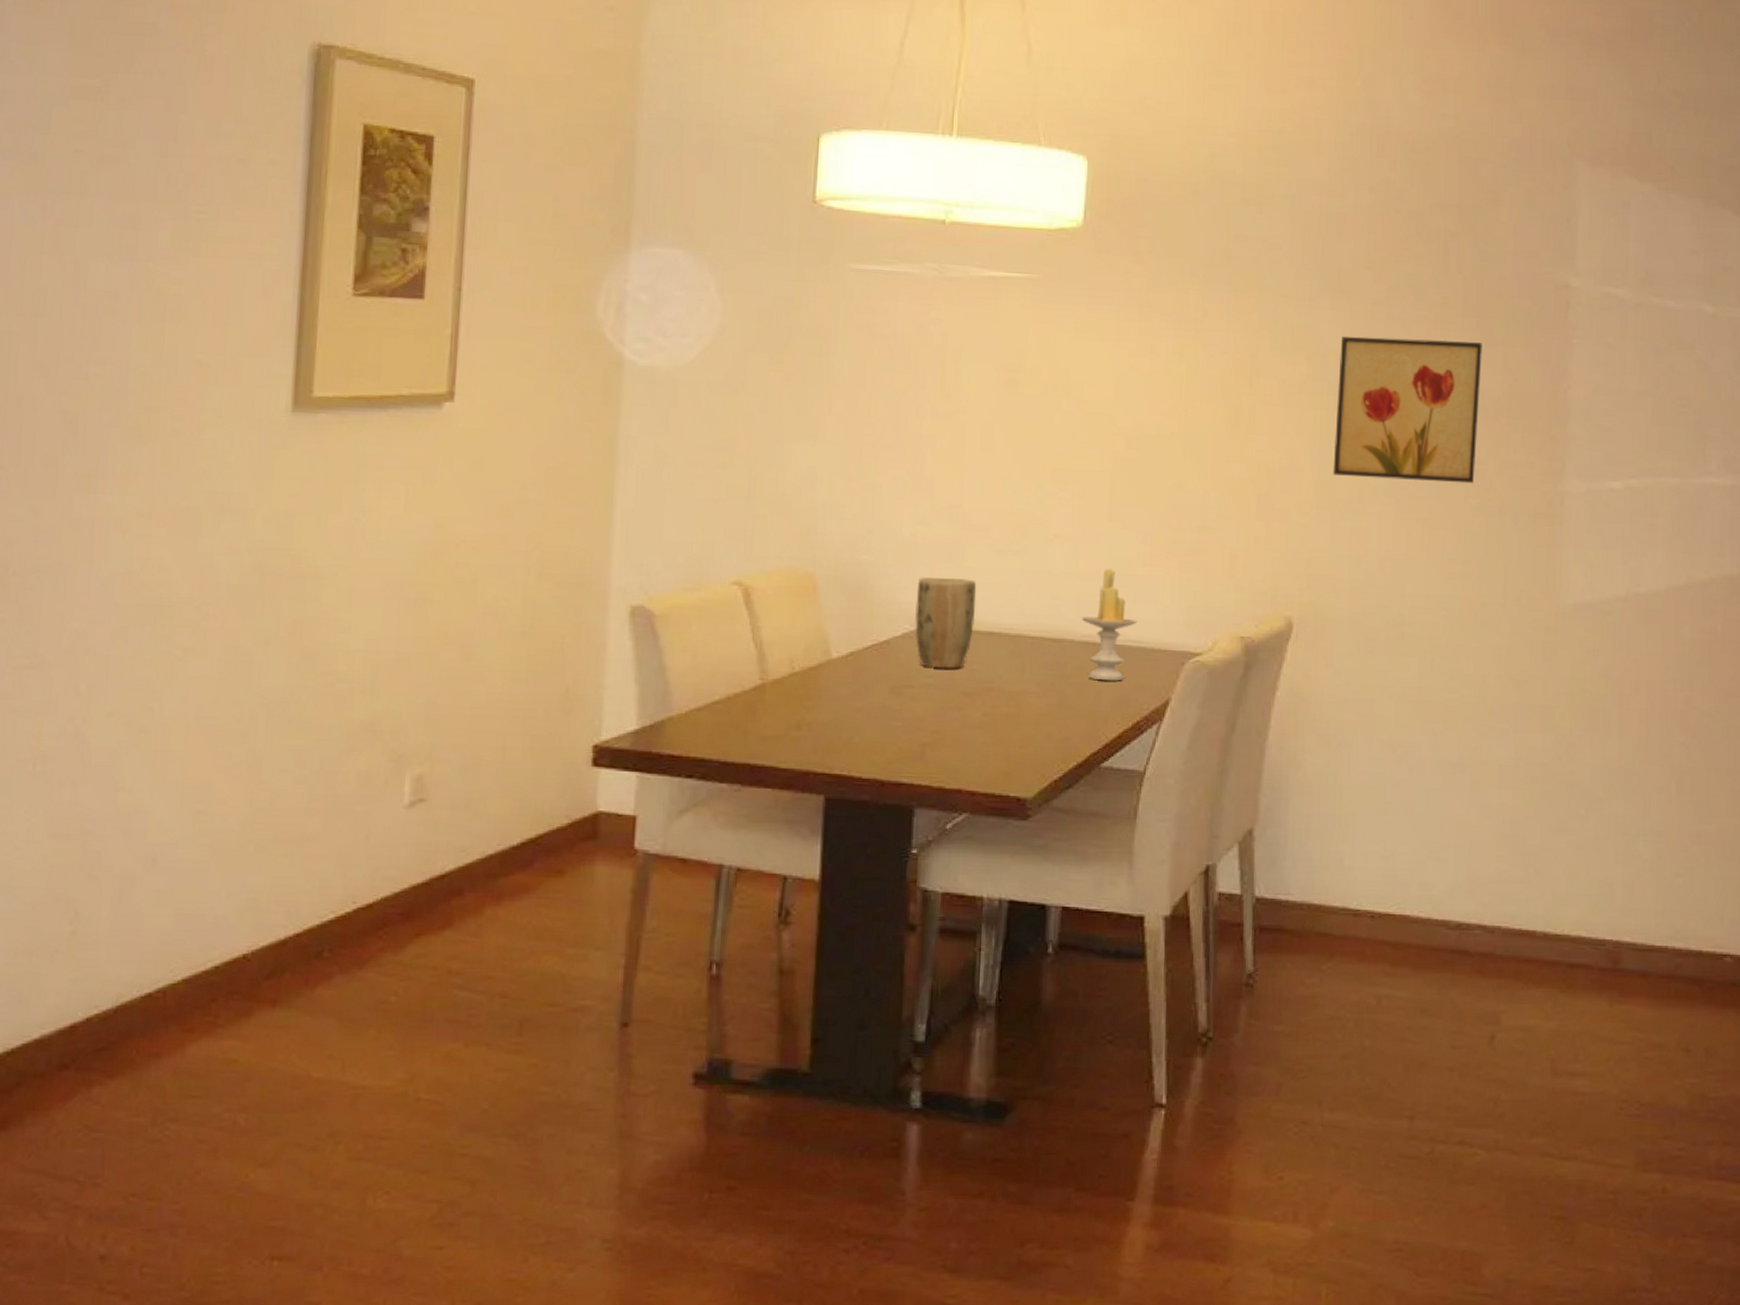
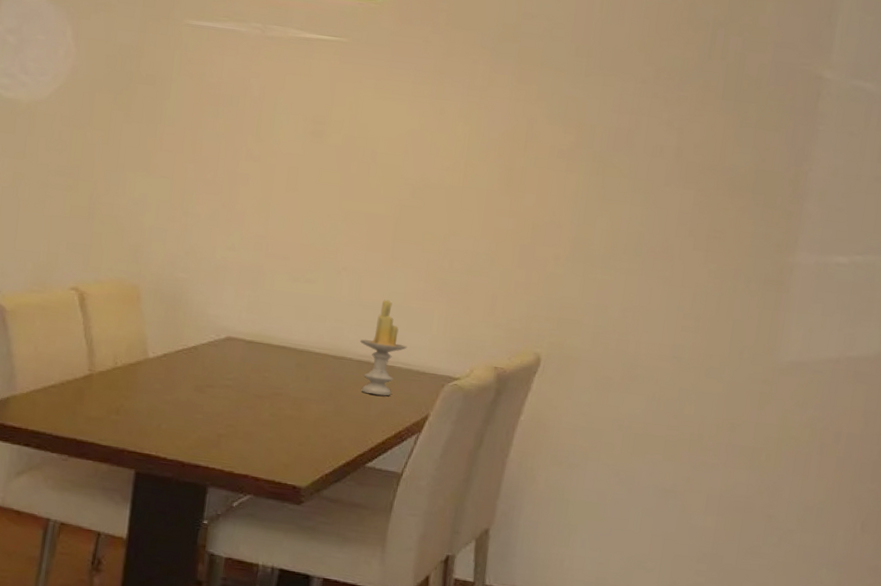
plant pot: present [914,576,977,669] -> none [219,295,274,375]
wall art: present [1333,336,1482,484] -> none [589,110,736,250]

